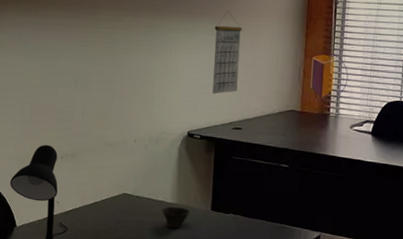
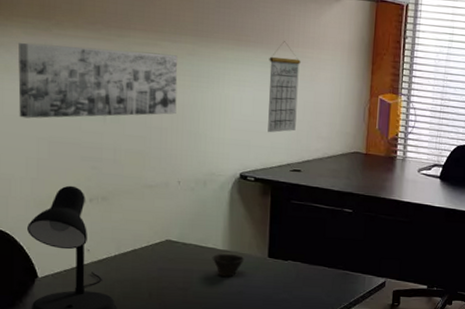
wall art: none [9,23,137,87] -> present [18,42,178,119]

